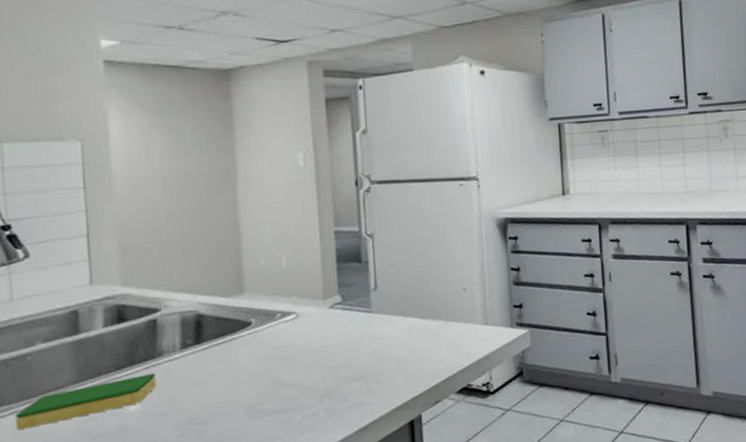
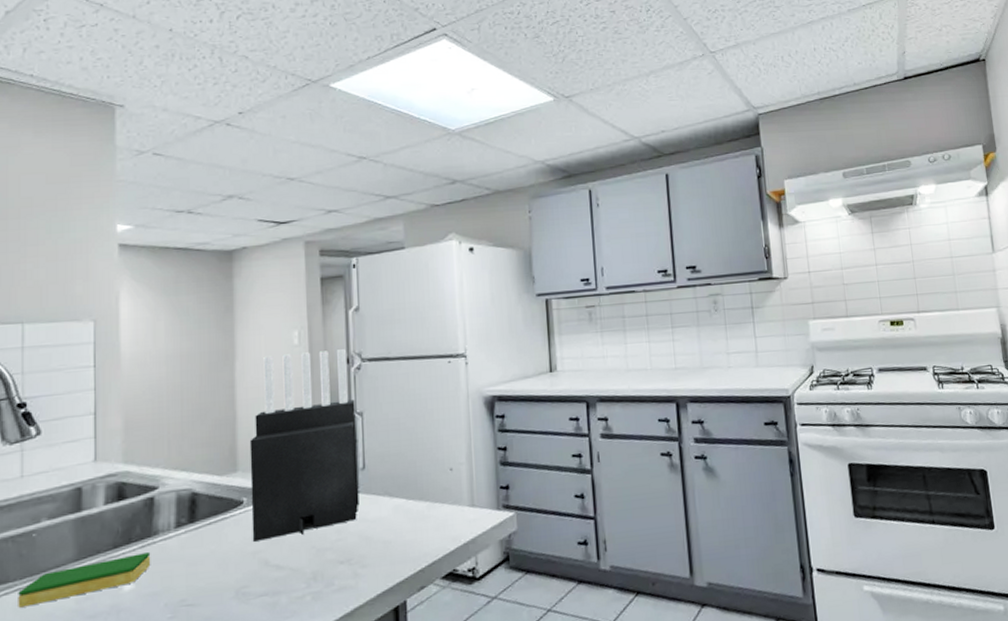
knife block: none [256,171,372,361] -> present [249,349,359,542]

